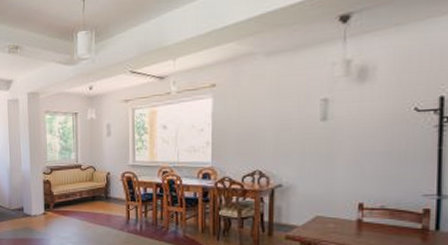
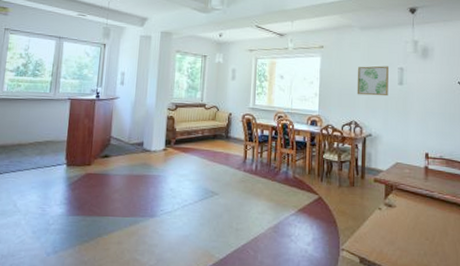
wall art: none [261,98,306,139] -> present [357,65,388,96]

